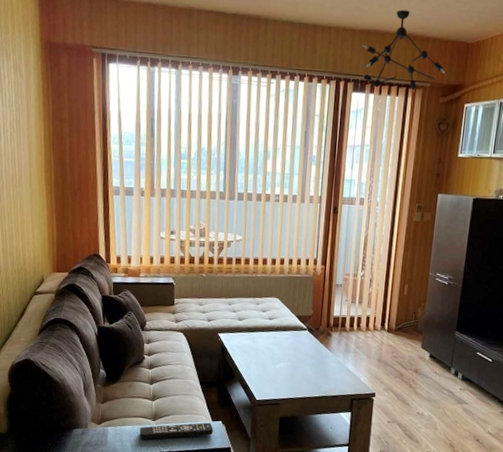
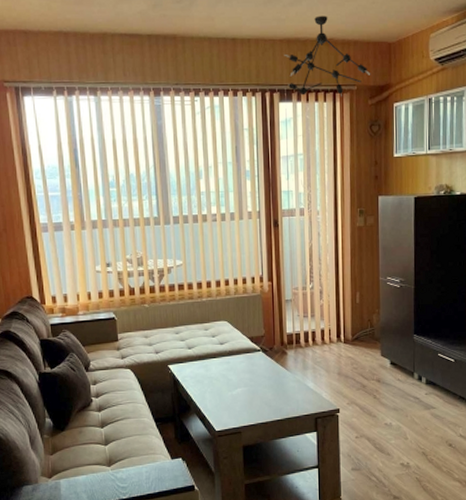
remote control: present [140,422,213,440] -> none [95,462,174,489]

